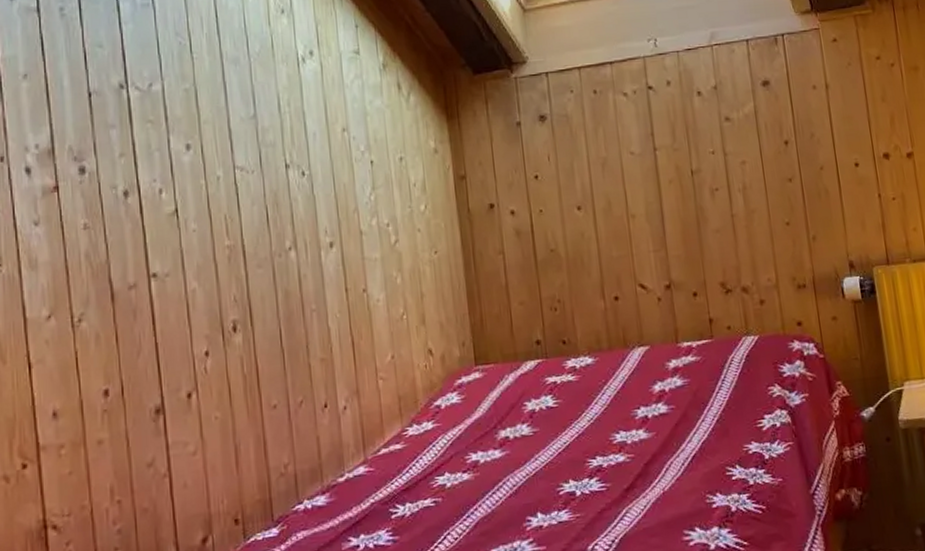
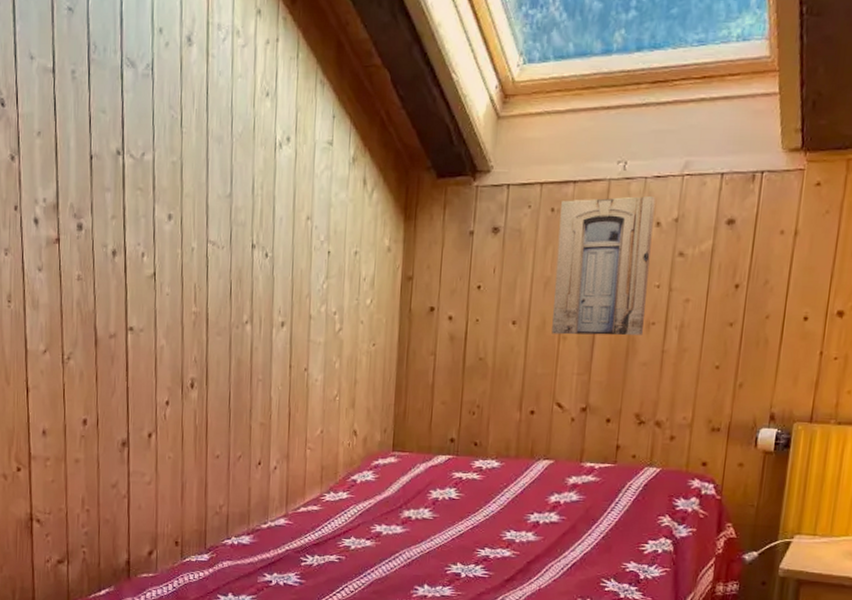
wall art: none [602,68,710,214] -> present [551,196,656,336]

